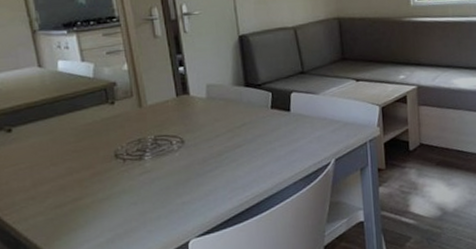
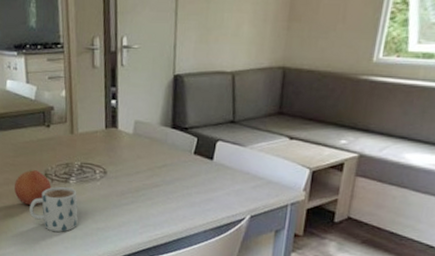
fruit: none [80,152,124,193] -> present [14,170,51,205]
mug: none [101,164,160,217] -> present [29,186,78,232]

